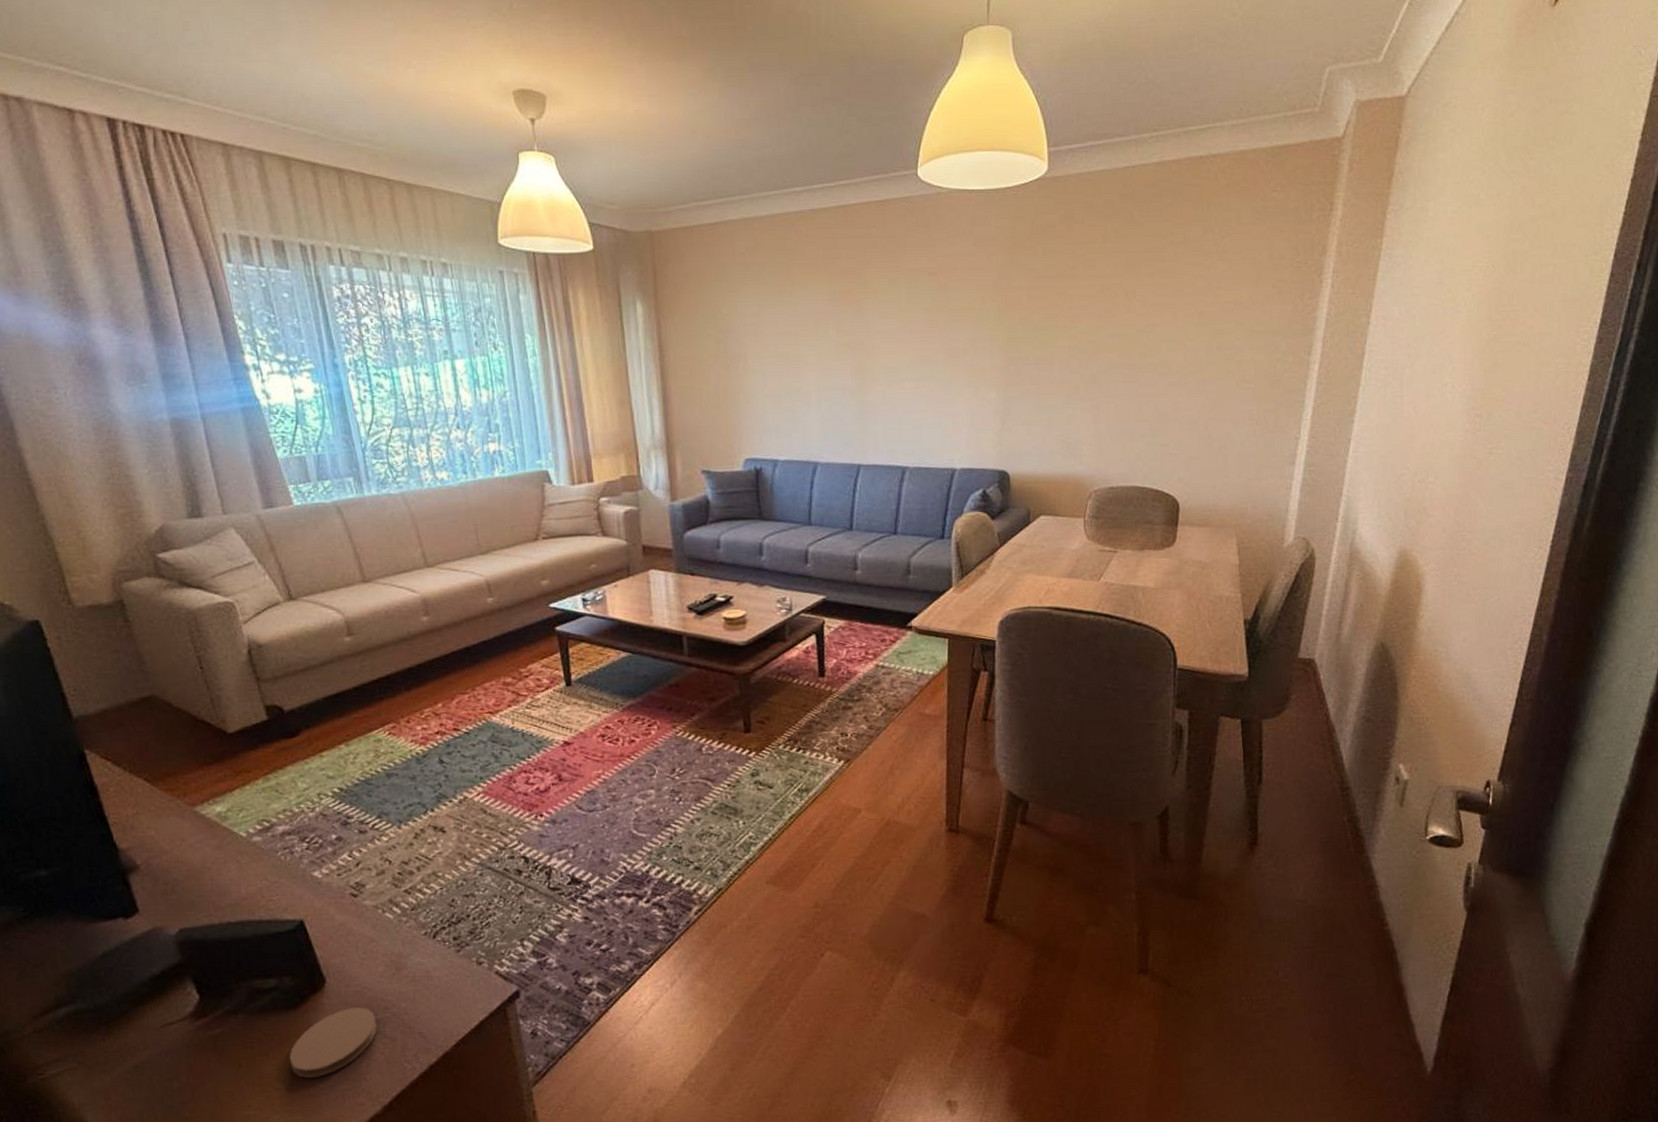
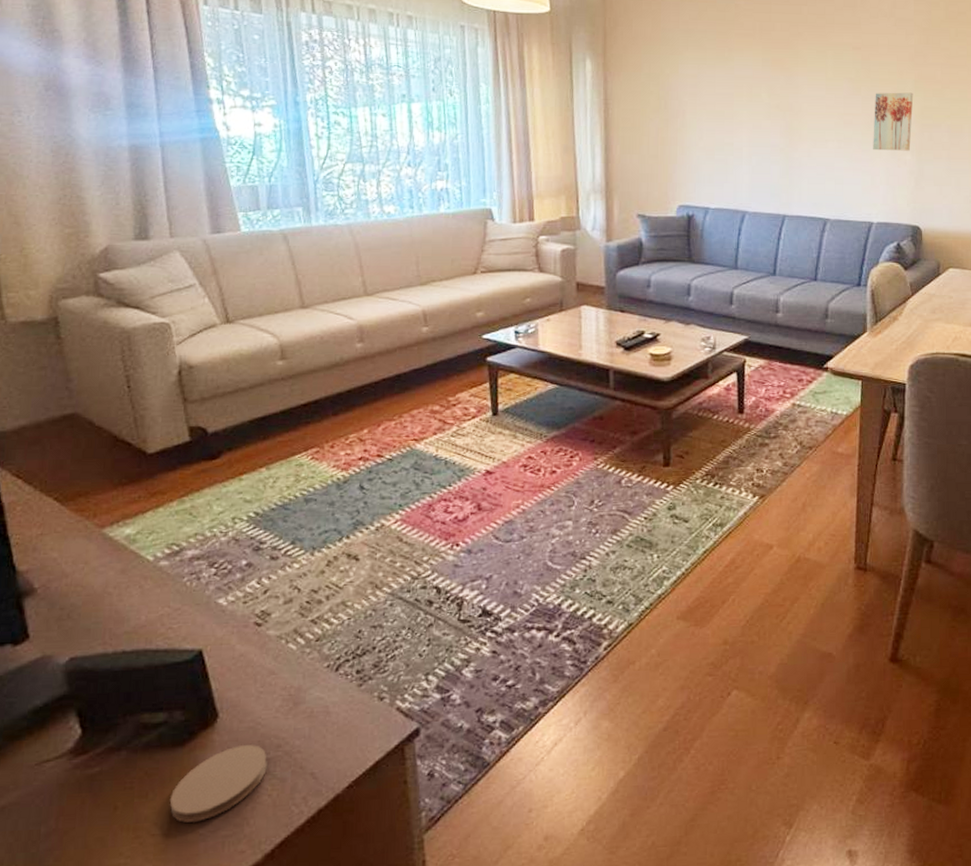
wall art: none [953,321,998,389] -> present [873,92,914,151]

